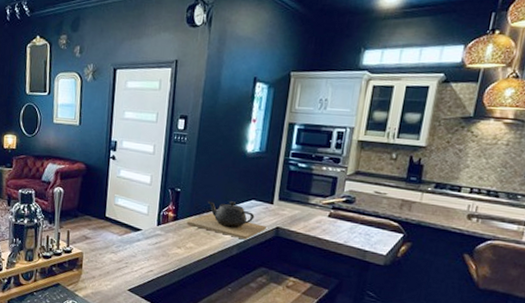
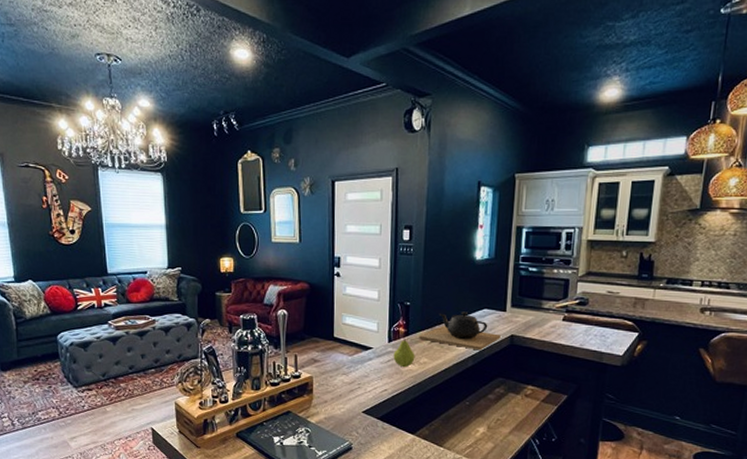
fruit: none [161,222,182,251] -> present [393,337,415,368]

